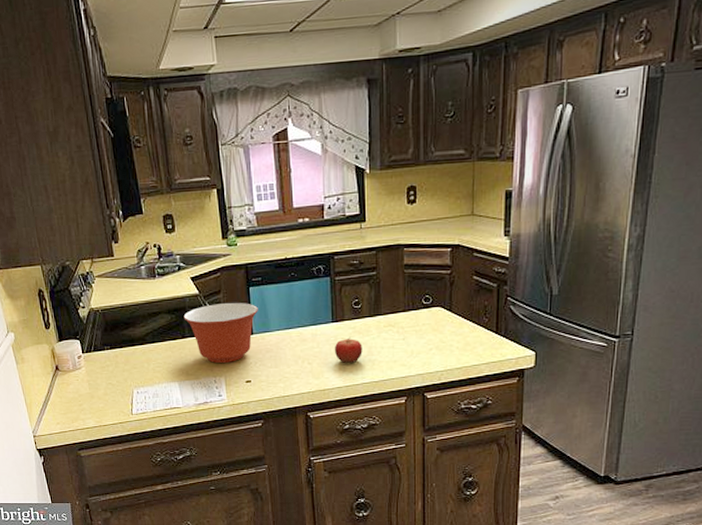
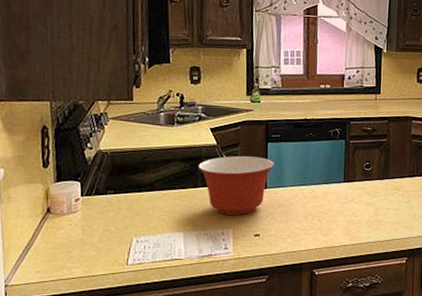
fruit: present [334,336,363,363] -> none [343,196,370,222]

